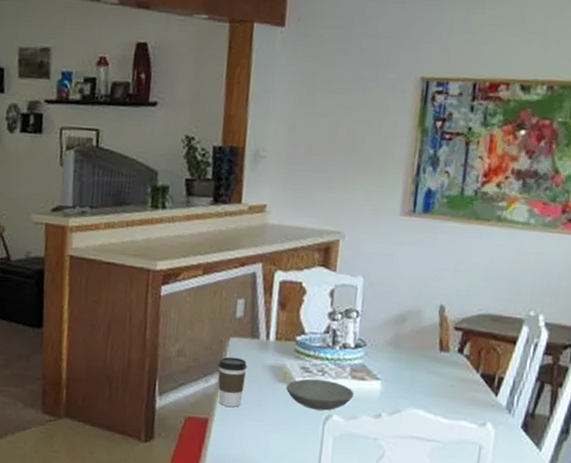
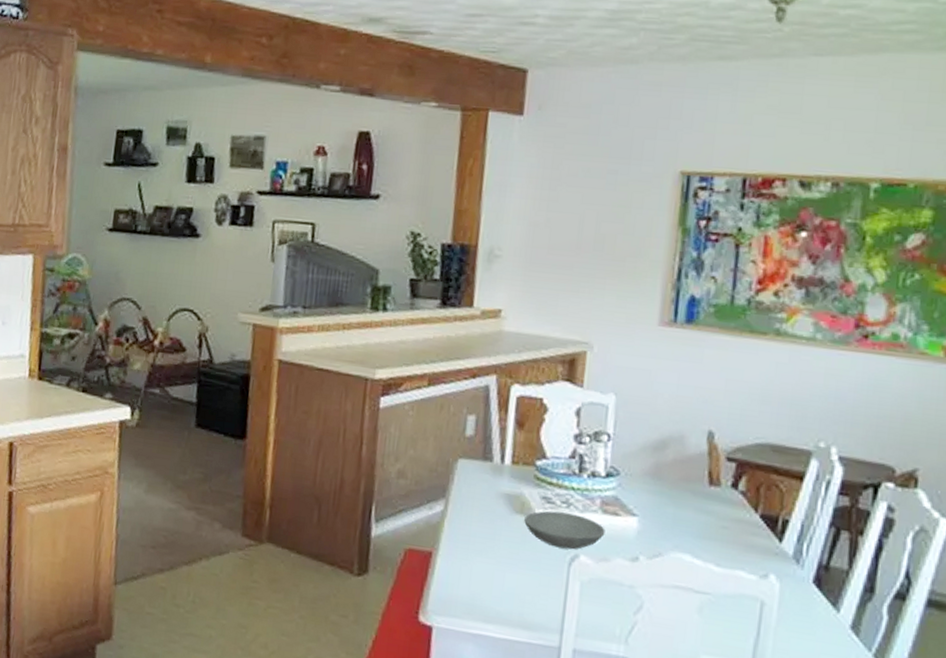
coffee cup: present [218,356,247,407] -> none [444,481,478,540]

